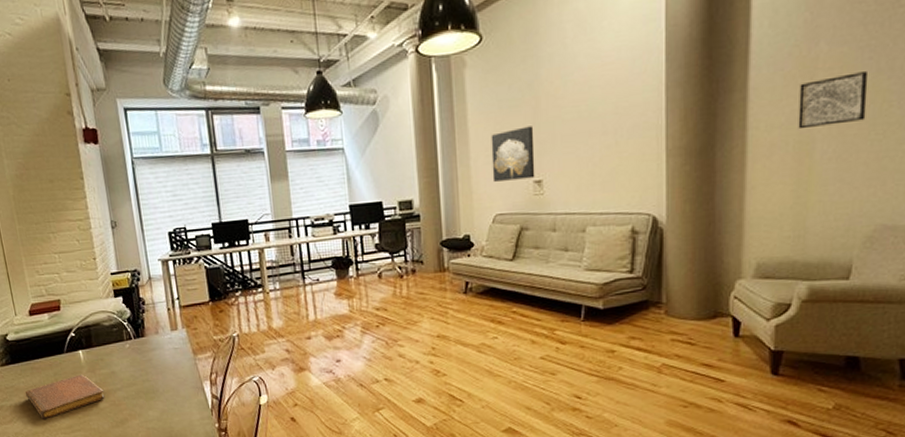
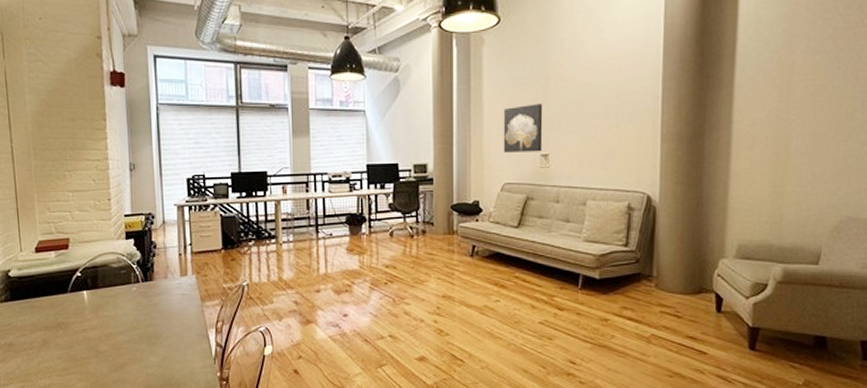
notebook: present [25,374,105,419] -> none [21,315,106,360]
wall art: present [798,72,869,130] -> none [776,79,837,126]

